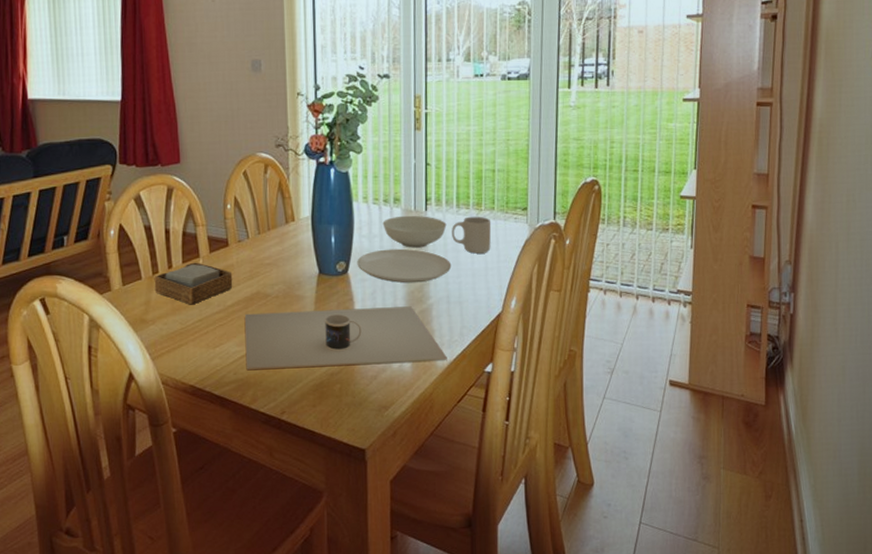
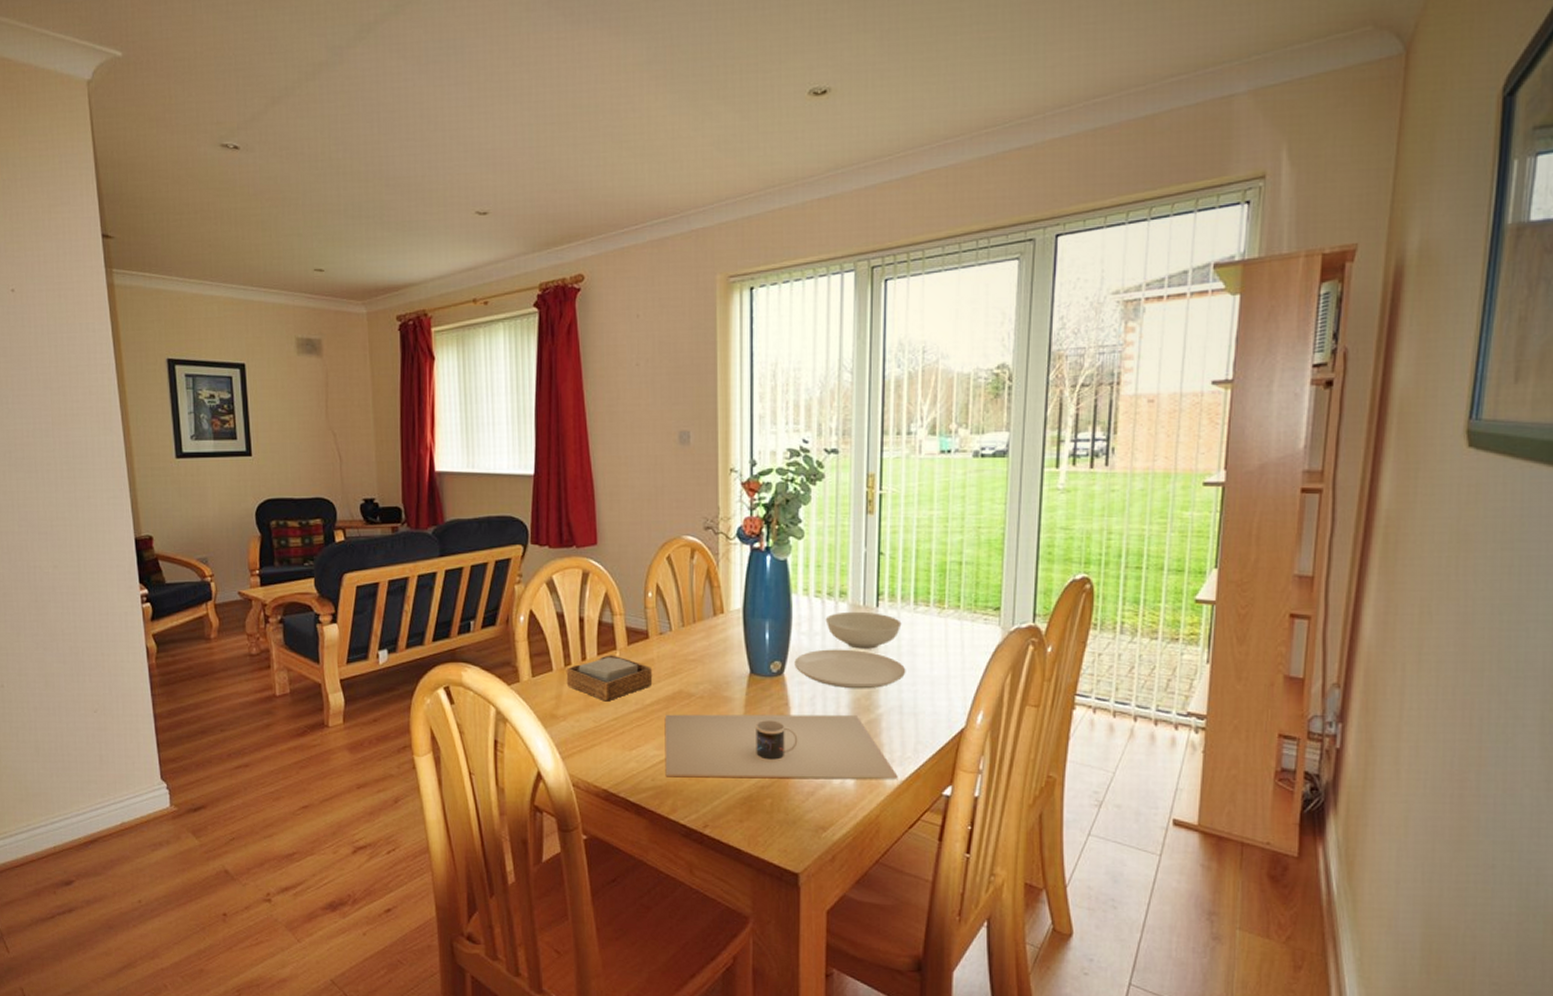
cup: present [452,216,491,254] -> none [908,615,956,659]

